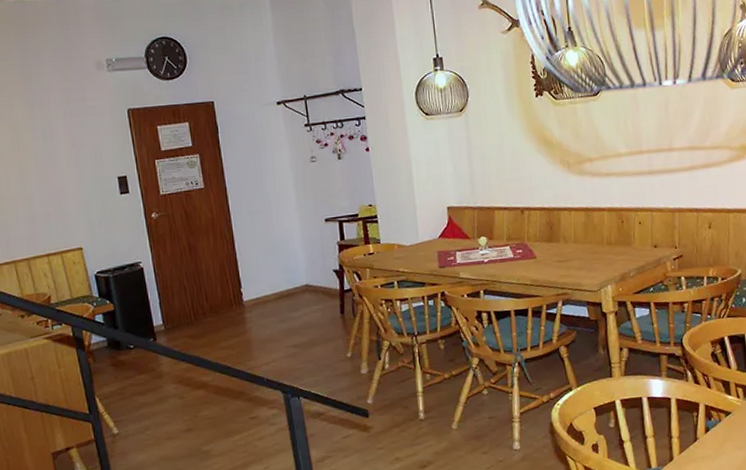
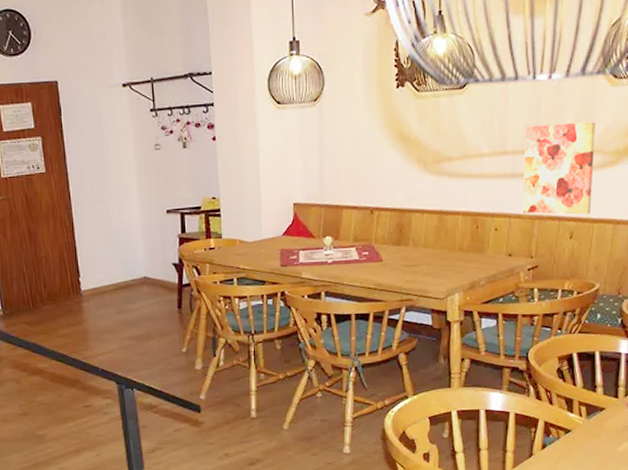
wall art: none [657,120,726,207] -> present [523,121,595,215]

